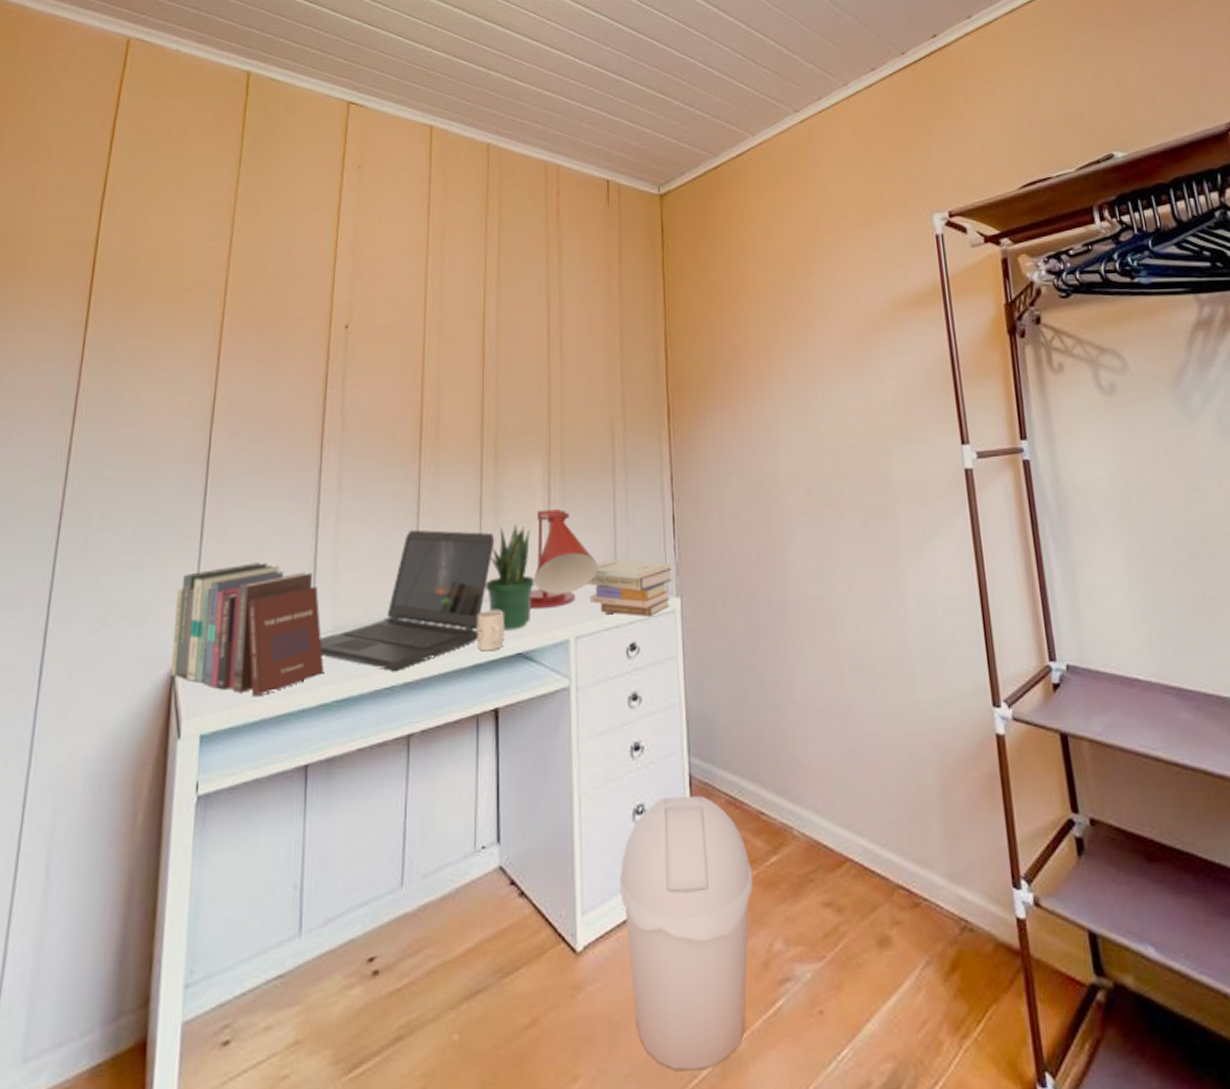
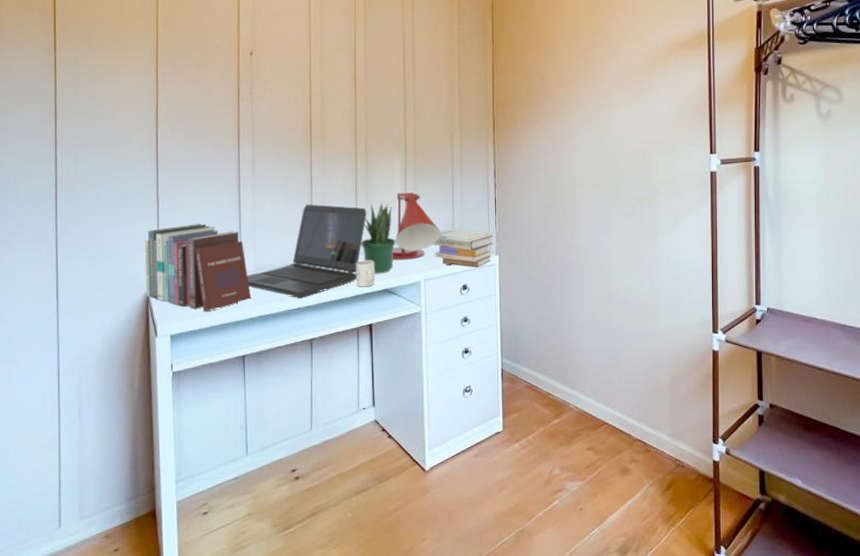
trash bin: present [620,795,753,1071] -> none [454,382,541,538]

